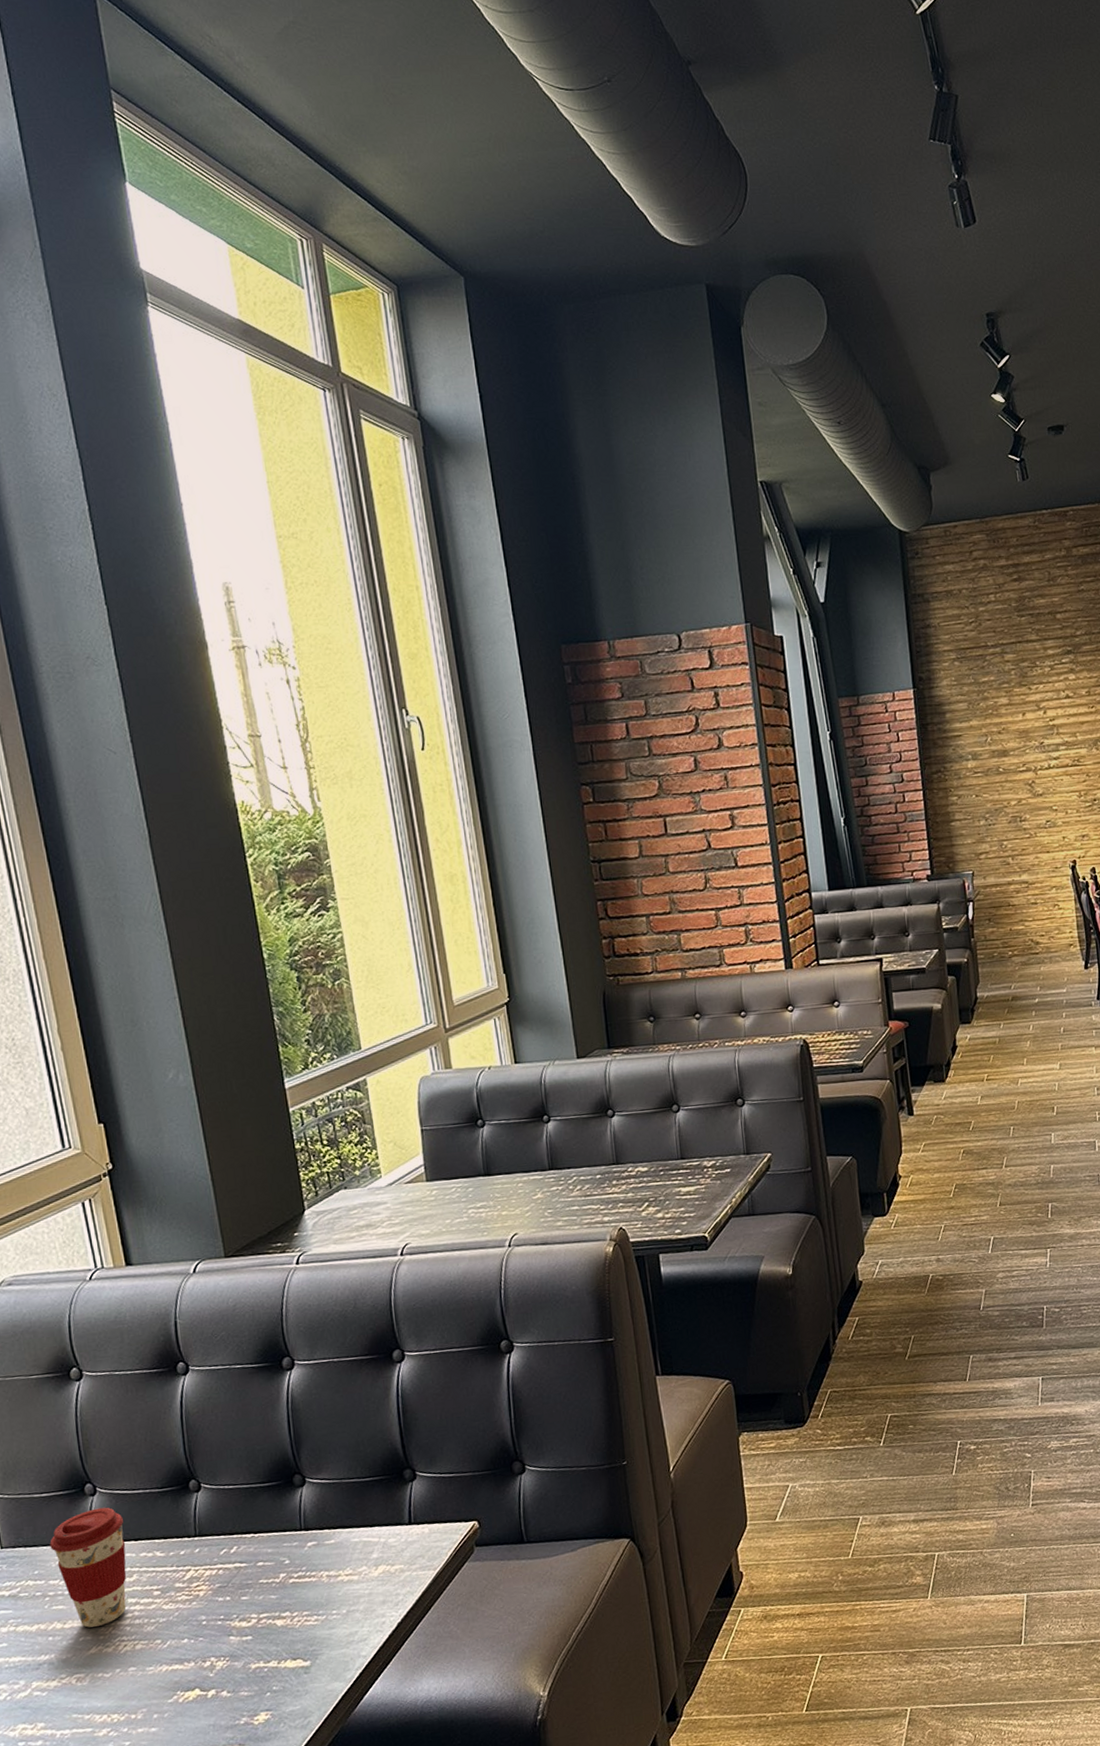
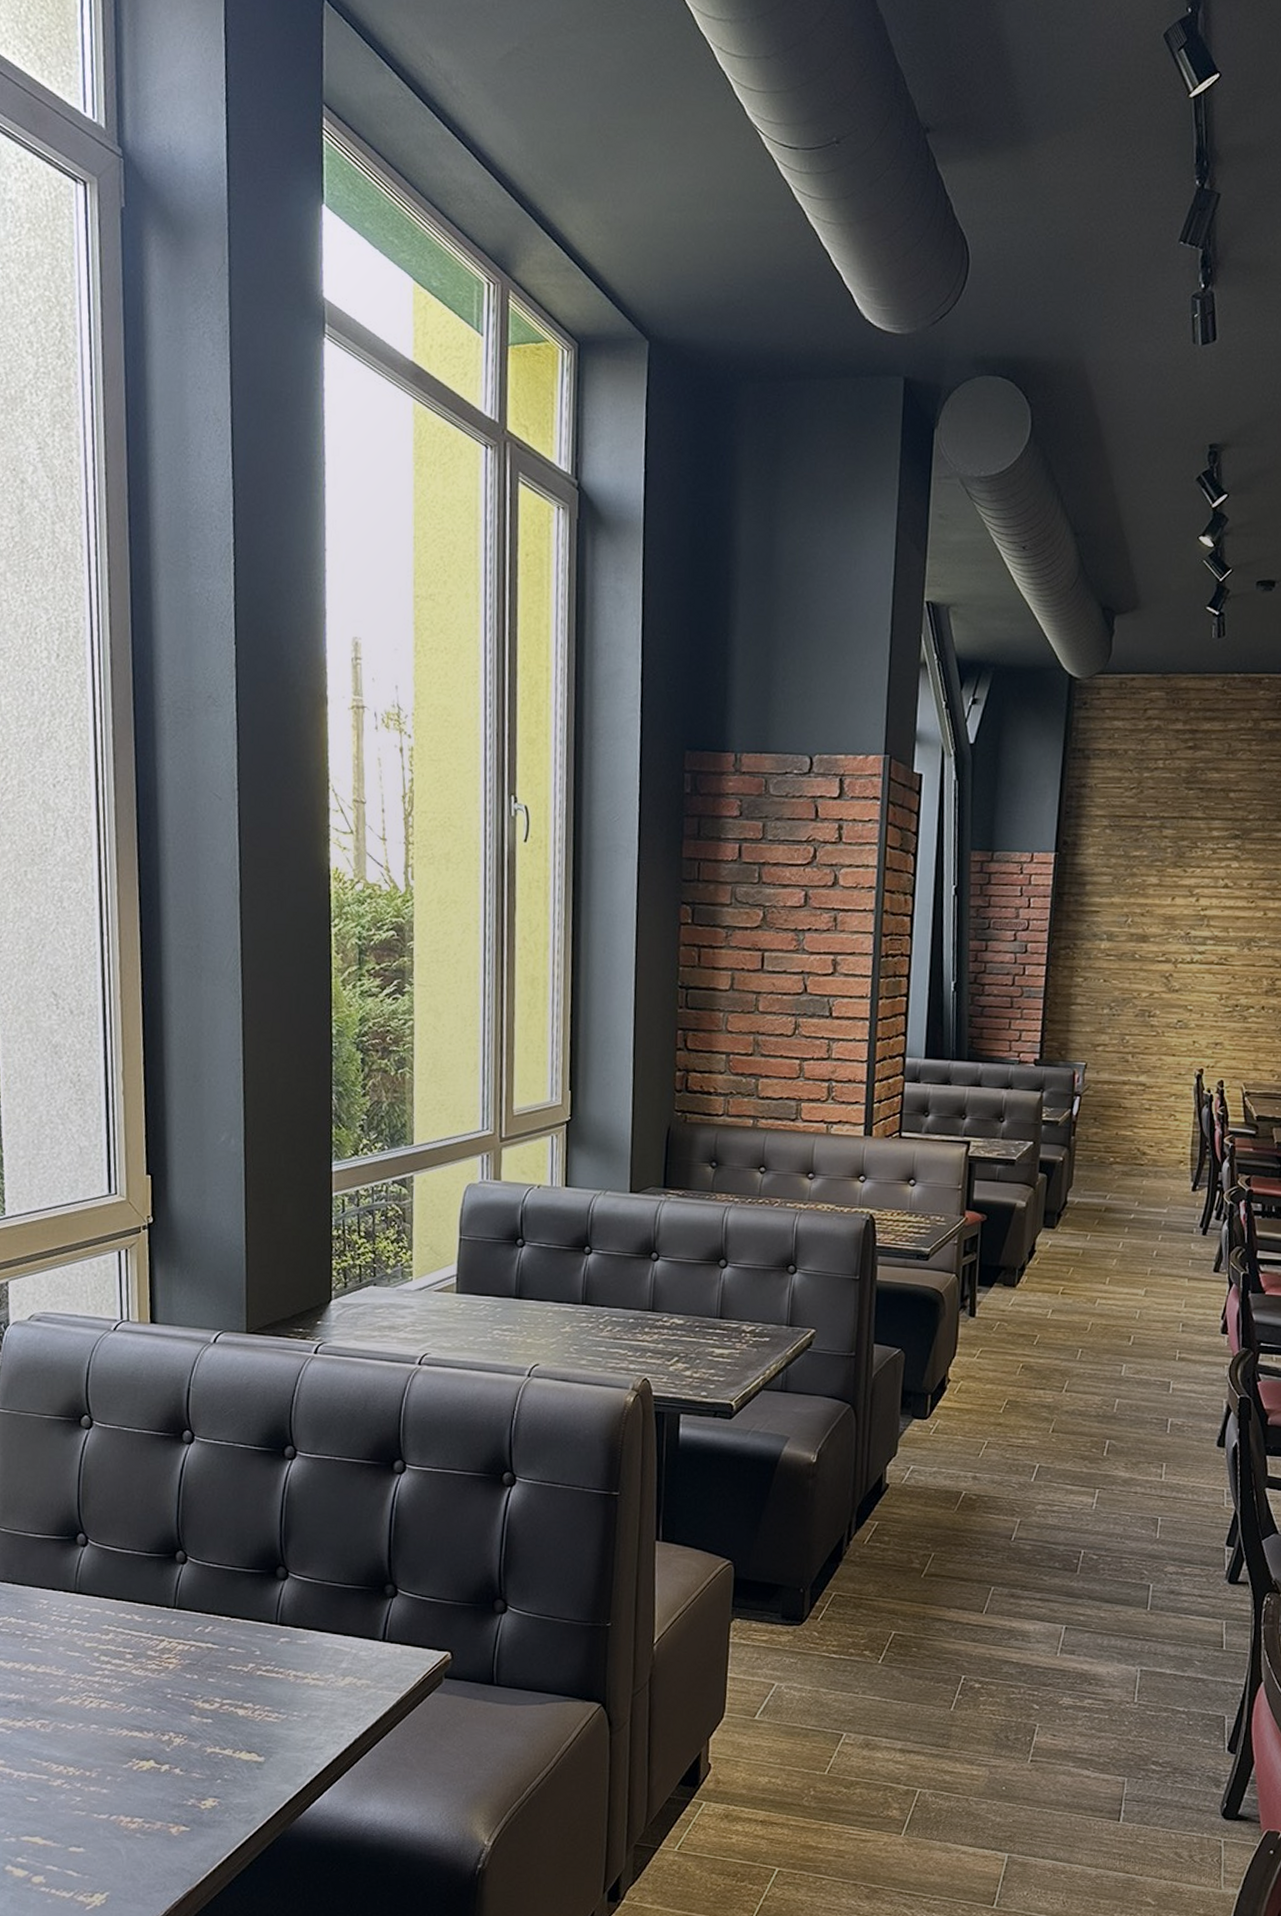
coffee cup: present [49,1507,127,1628] -> none [36,1559,110,1677]

